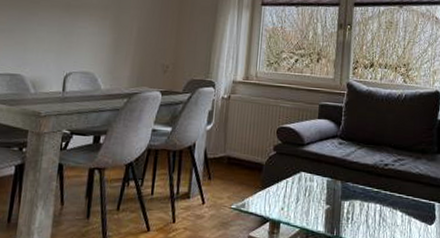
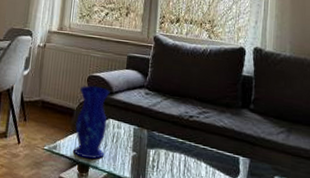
vase: none [263,137,301,216] -> present [73,85,110,159]

